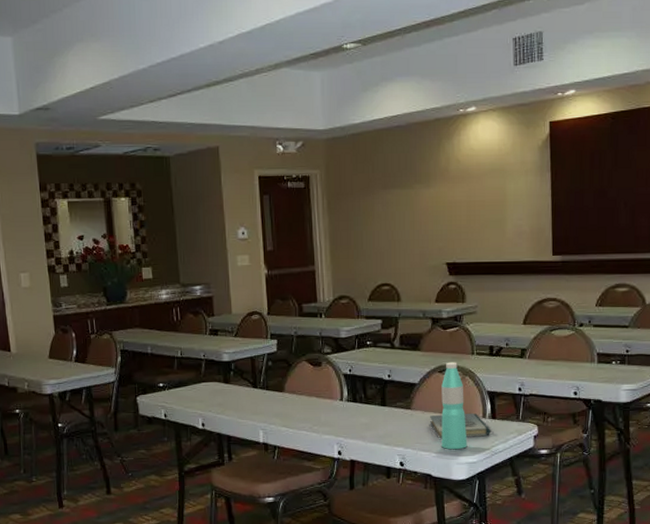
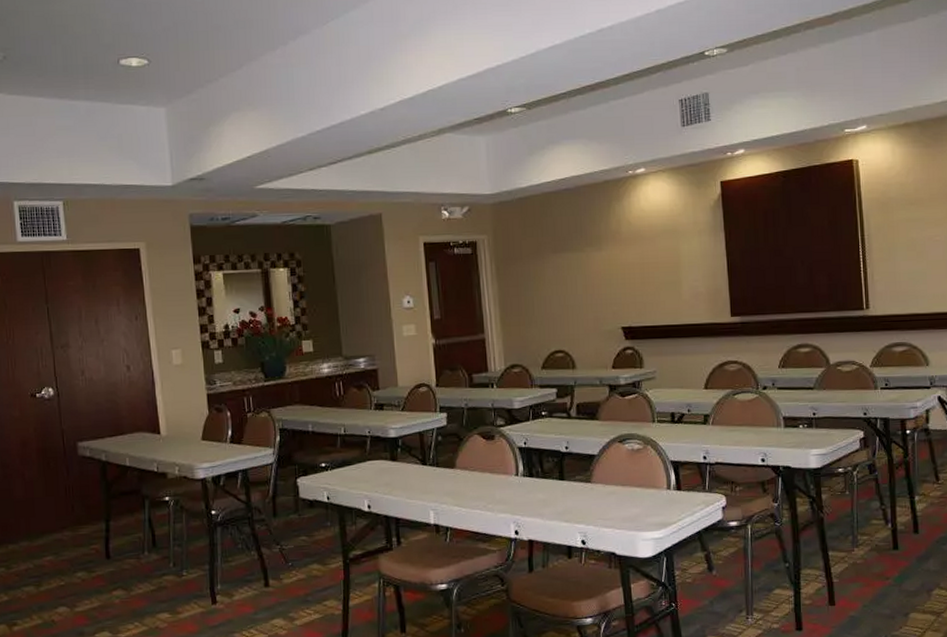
book: present [430,413,490,438] -> none [611,484,676,513]
water bottle: present [441,362,468,450] -> none [622,431,653,525]

